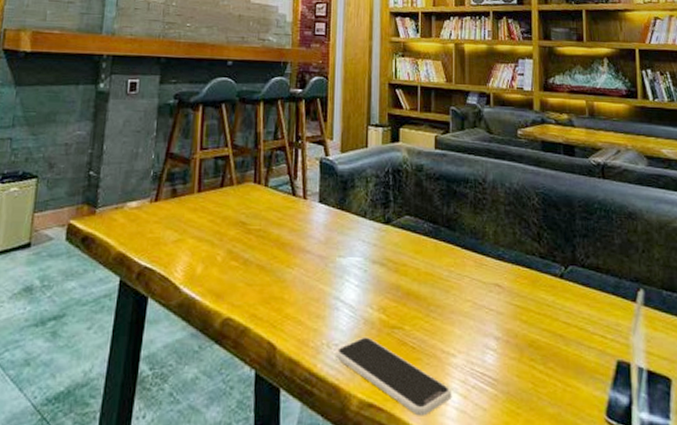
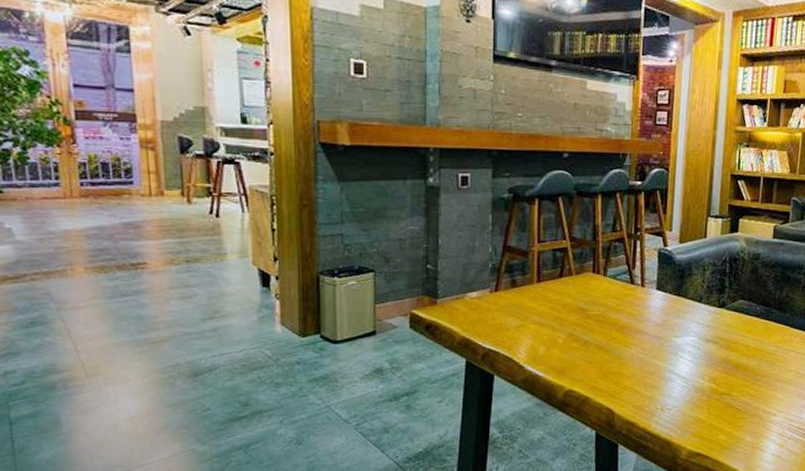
smartphone: present [335,337,452,416] -> none [668,402,771,461]

